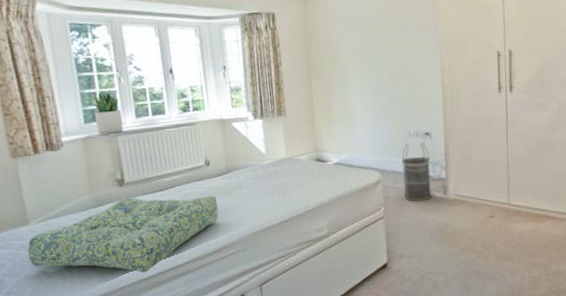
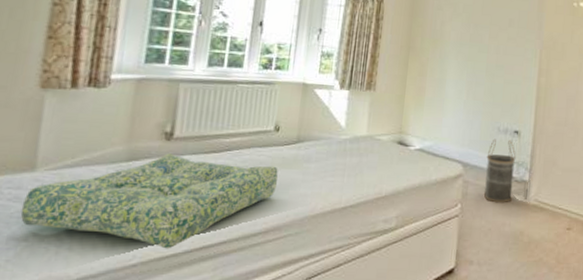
planter: present [93,90,124,135] -> none [157,31,194,80]

